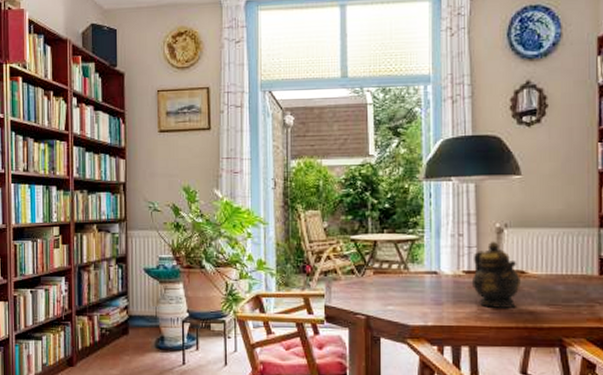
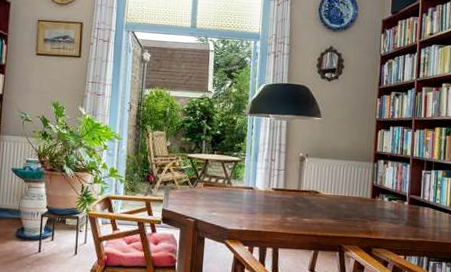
teapot: present [473,241,521,308] -> none [279,166,315,220]

